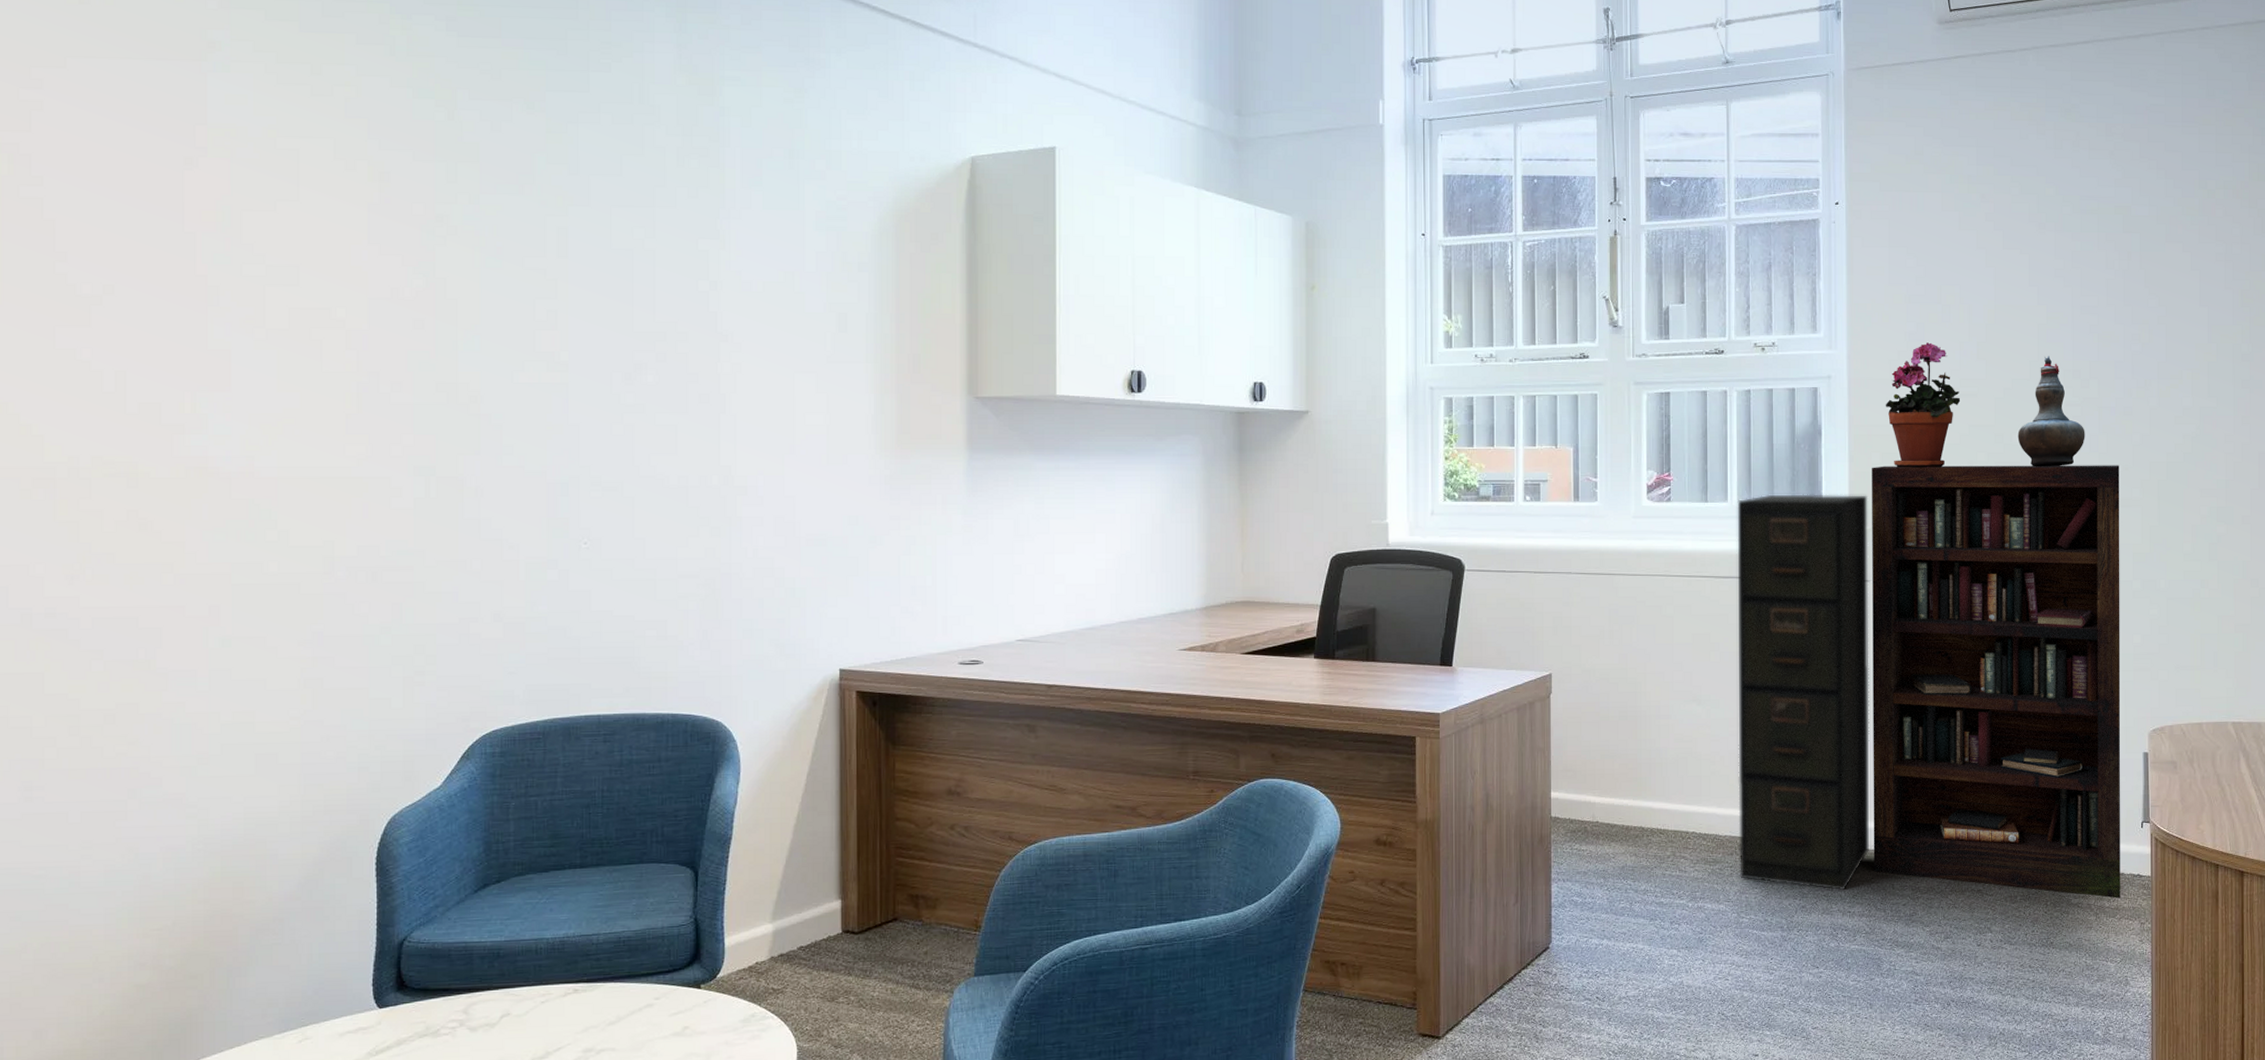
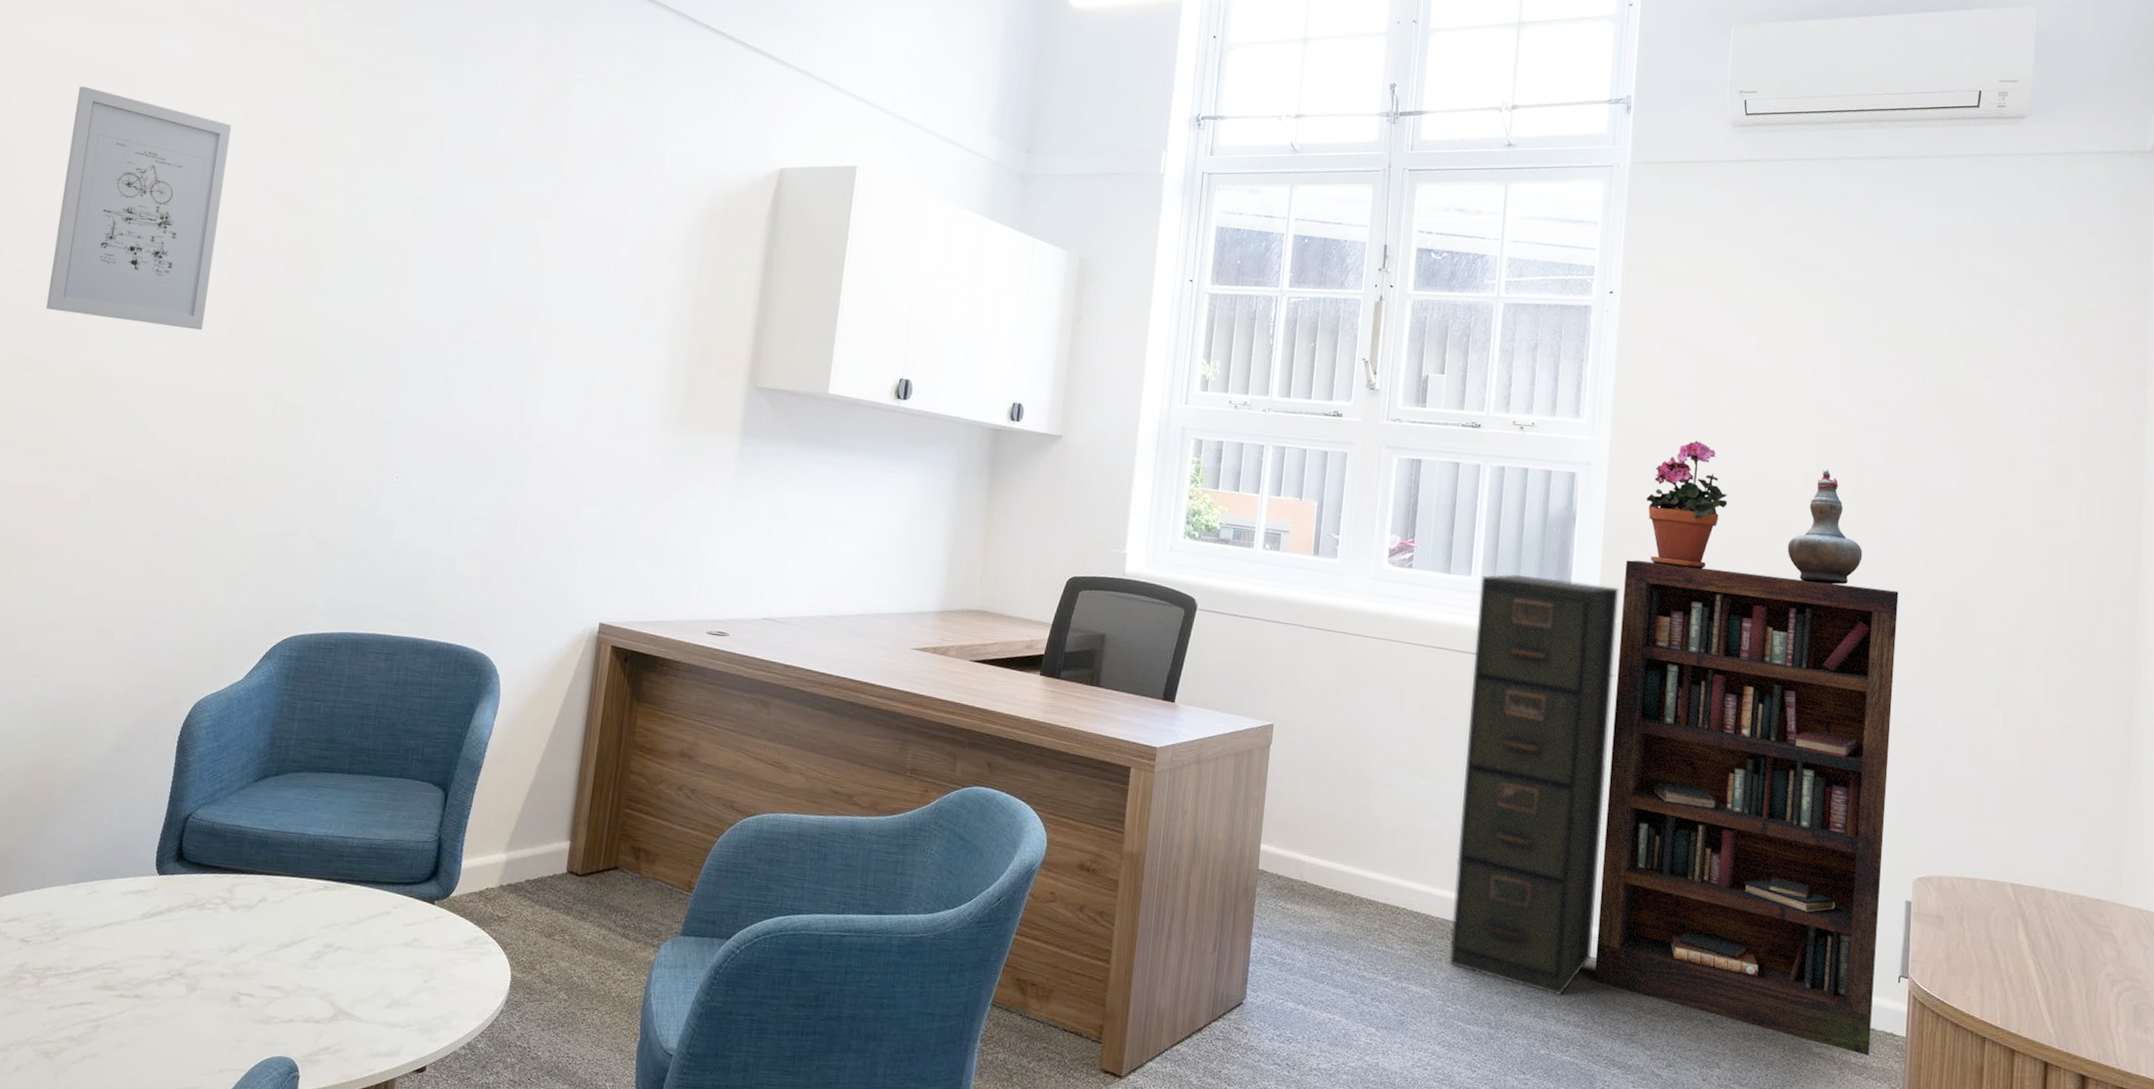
wall art: none [117,137,324,407] -> present [45,86,231,331]

